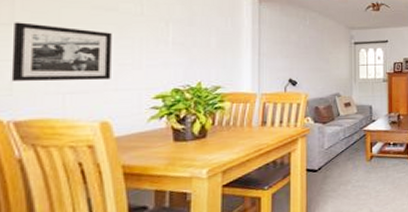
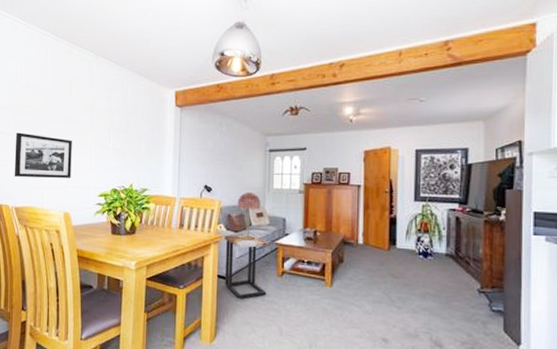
side table: none [312,124,358,190] -> present [224,234,270,299]
table lamp: none [325,84,348,131] -> present [237,192,261,241]

